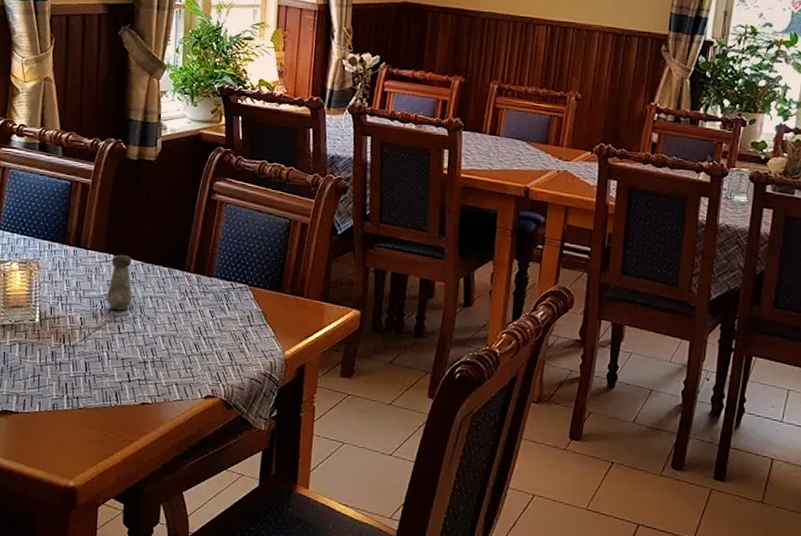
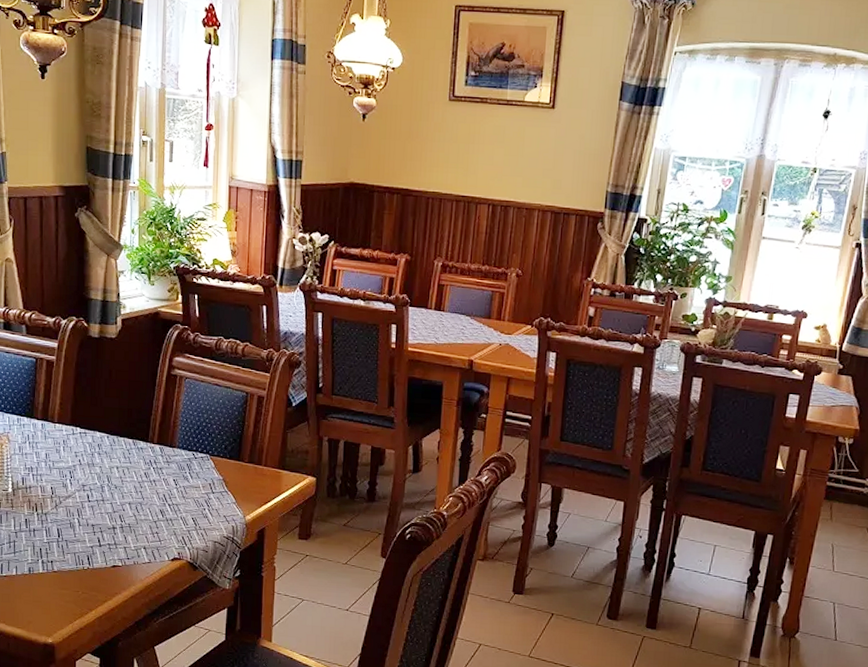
salt shaker: present [107,254,133,311] -> none [75,427,100,481]

